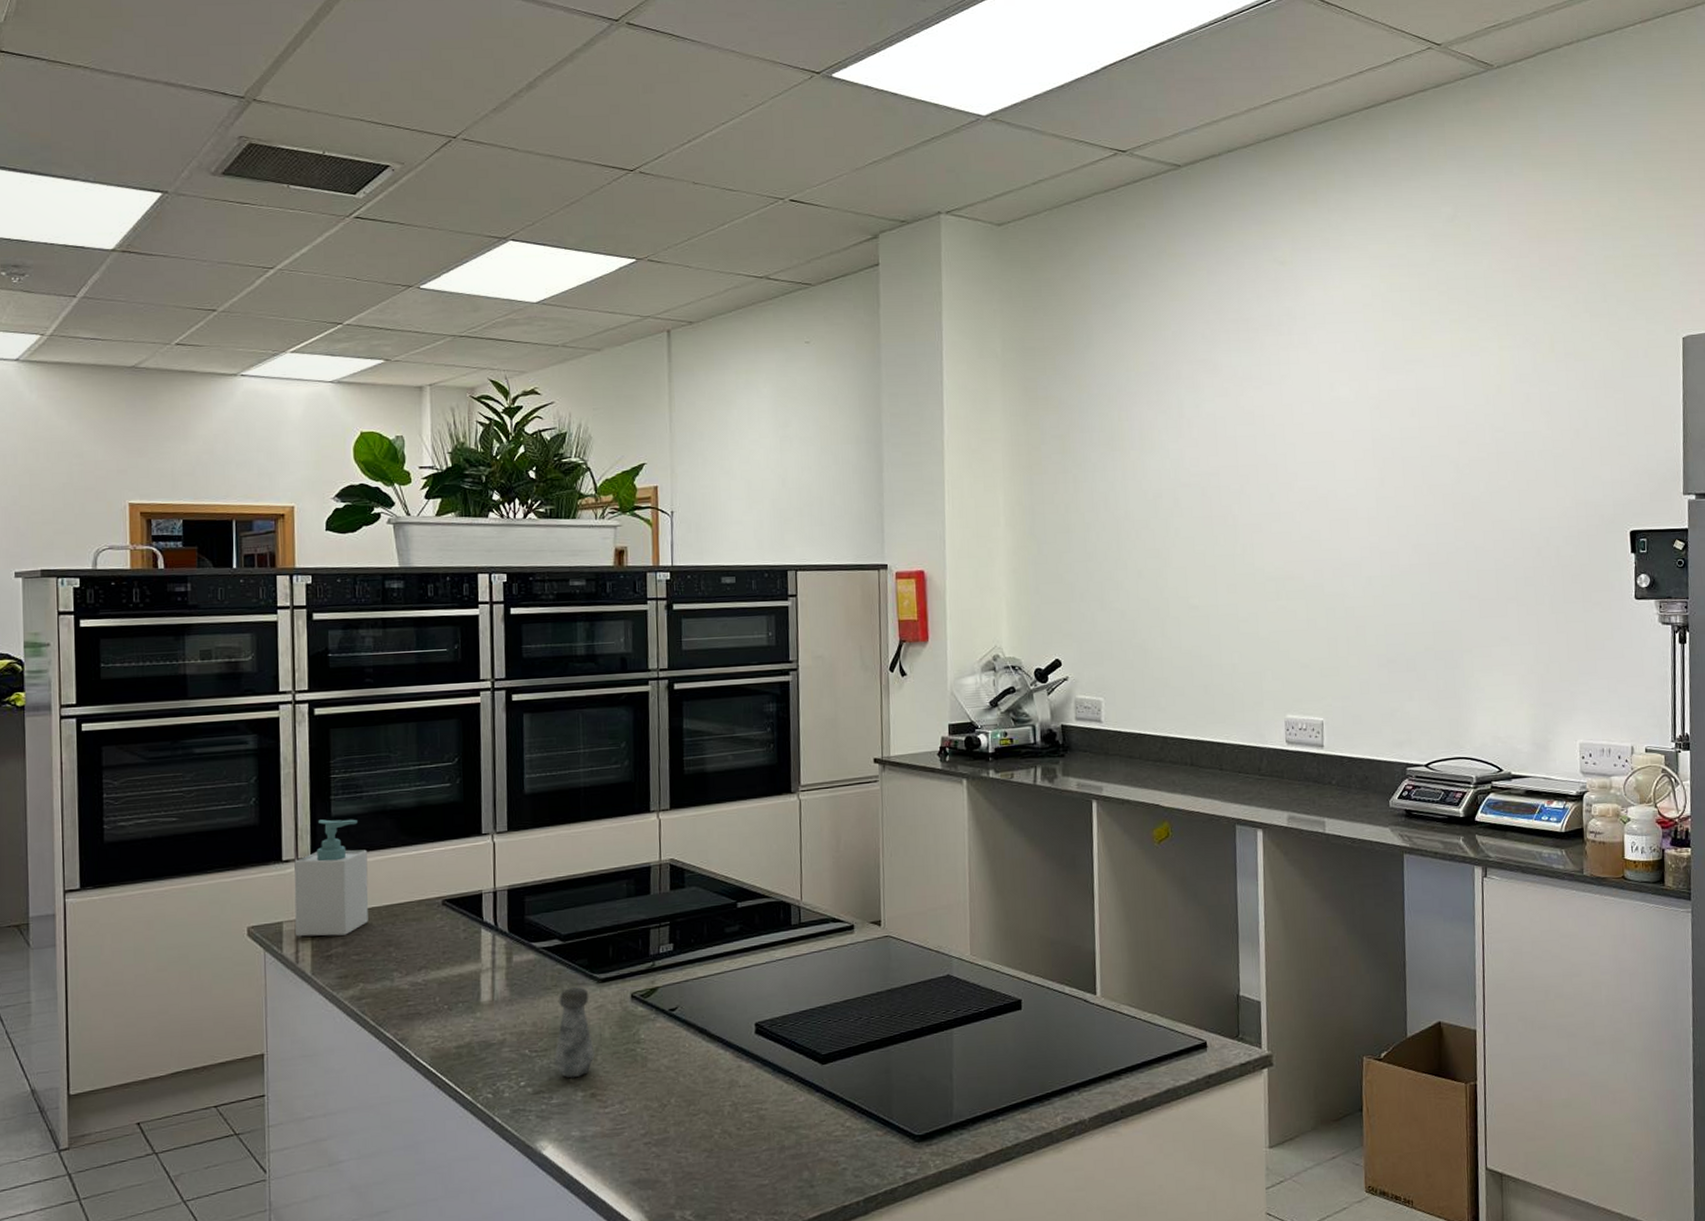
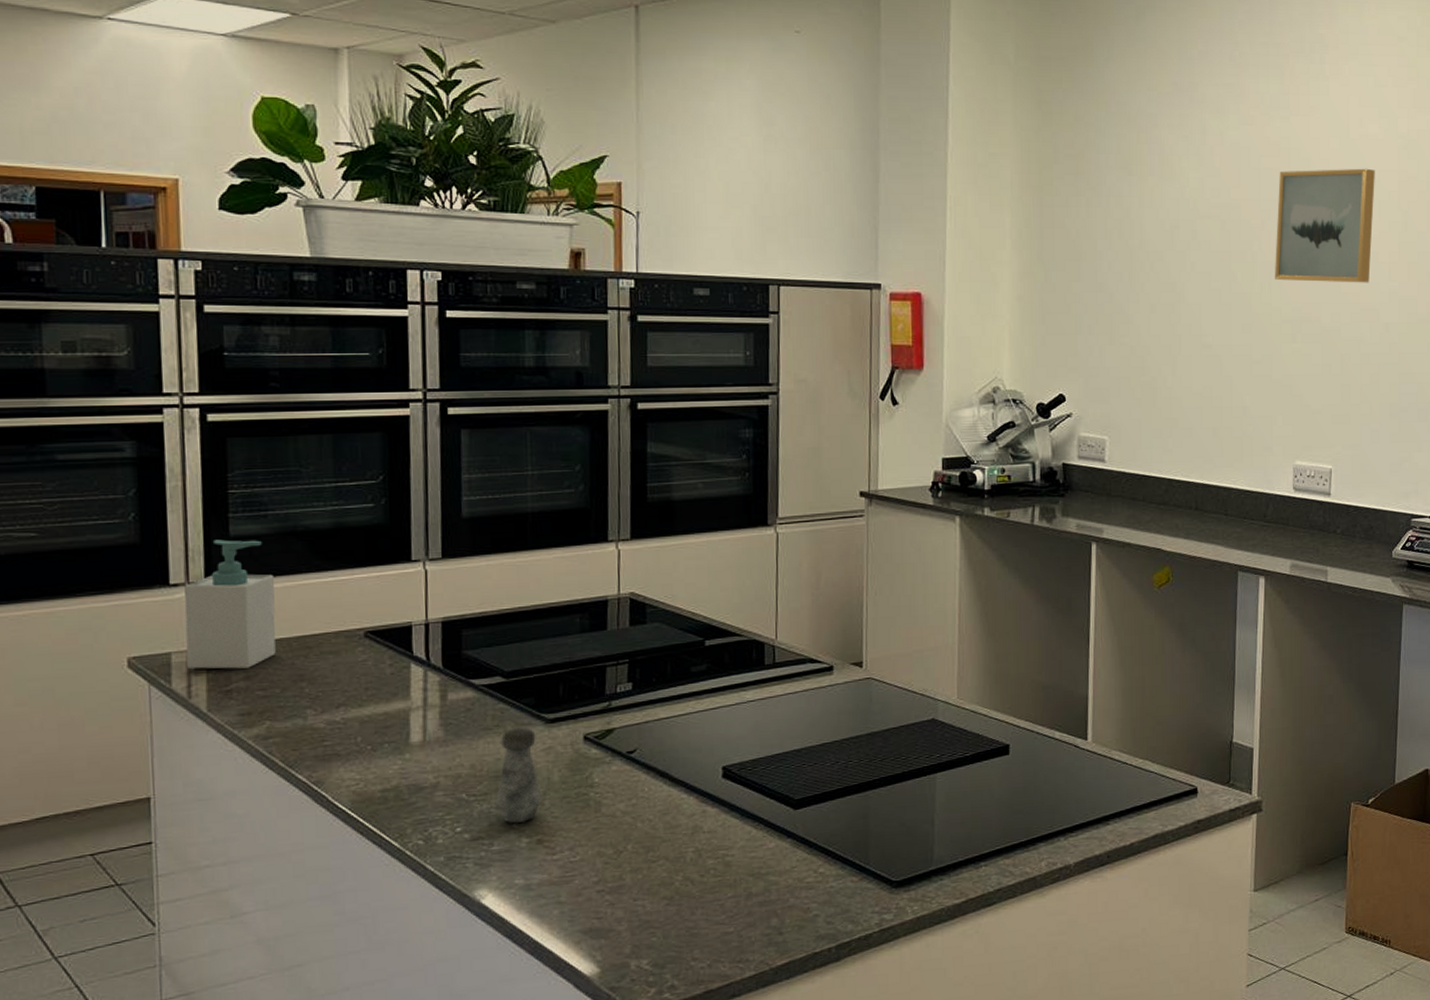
wall art: none [1255,429,1350,541] -> present [1275,168,1375,283]

